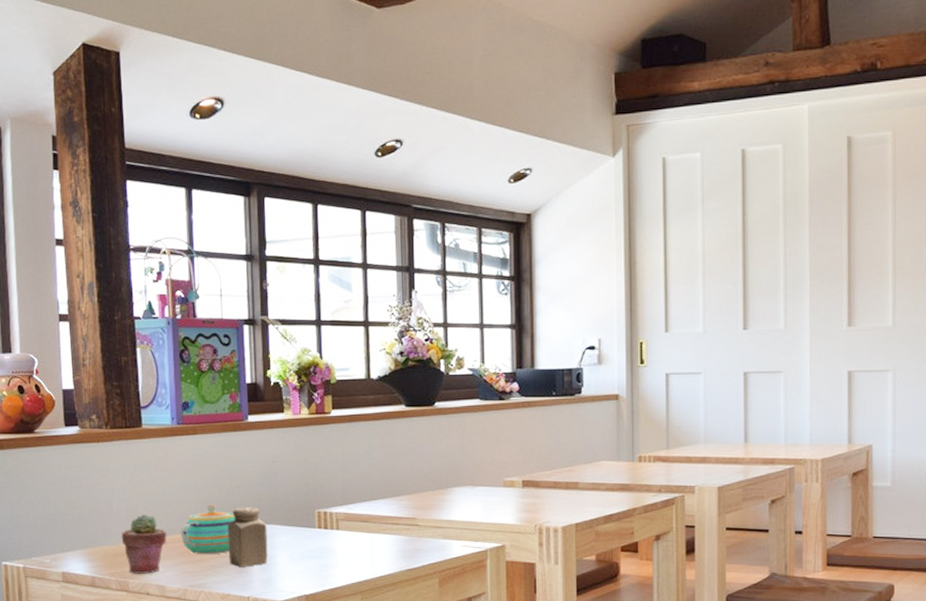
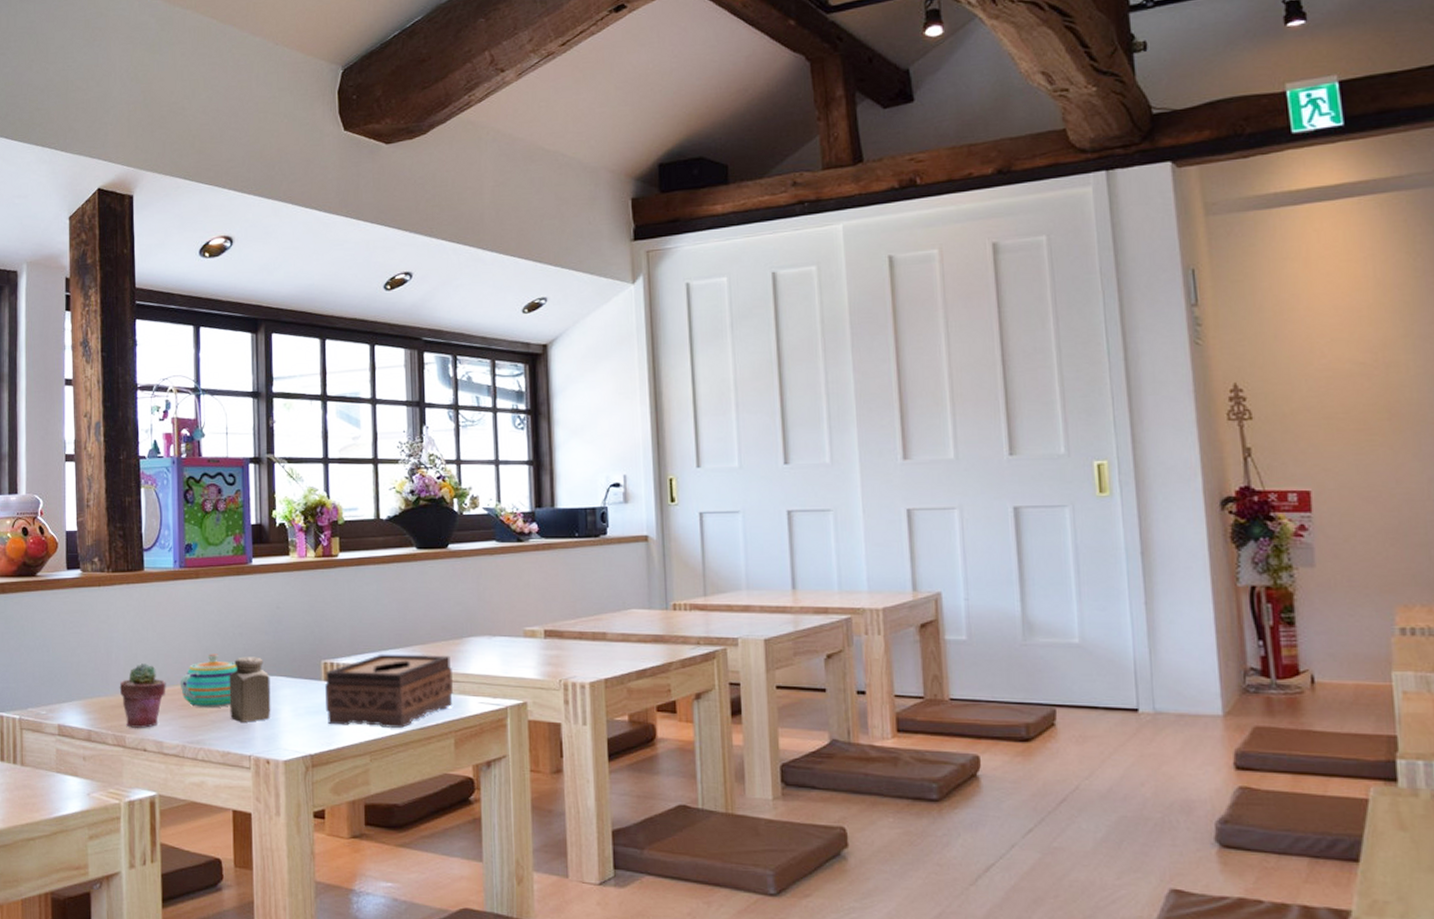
tissue box: none [319,503,438,570] -> present [325,654,453,728]

